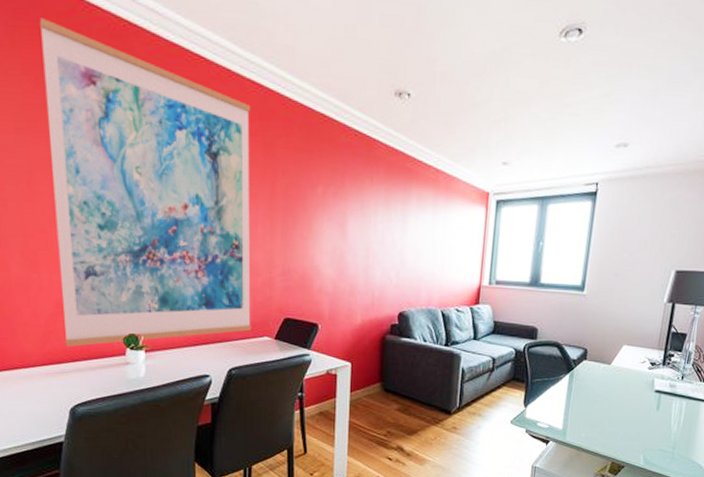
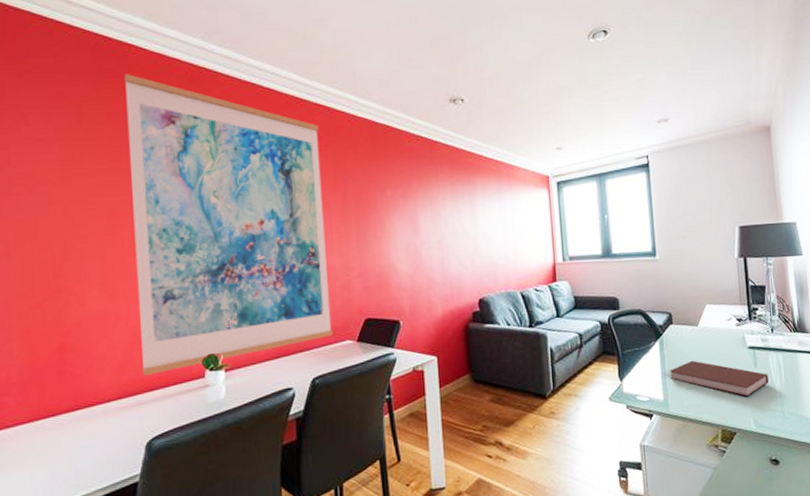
notebook: none [573,396,668,437] -> present [669,360,769,398]

